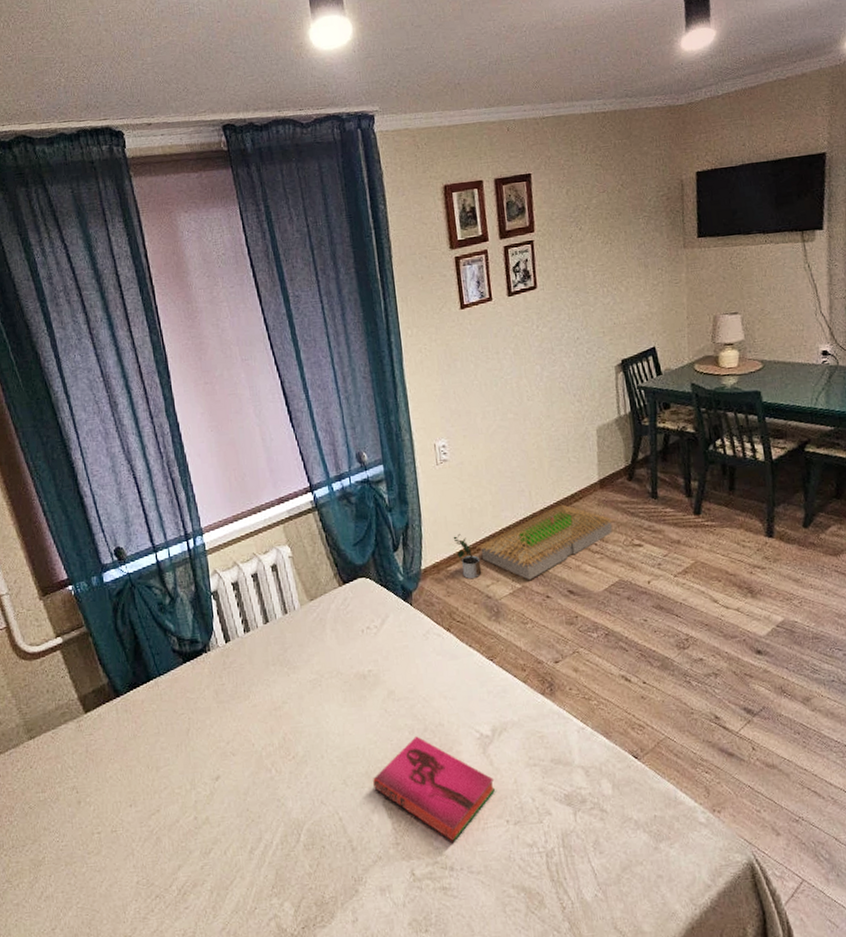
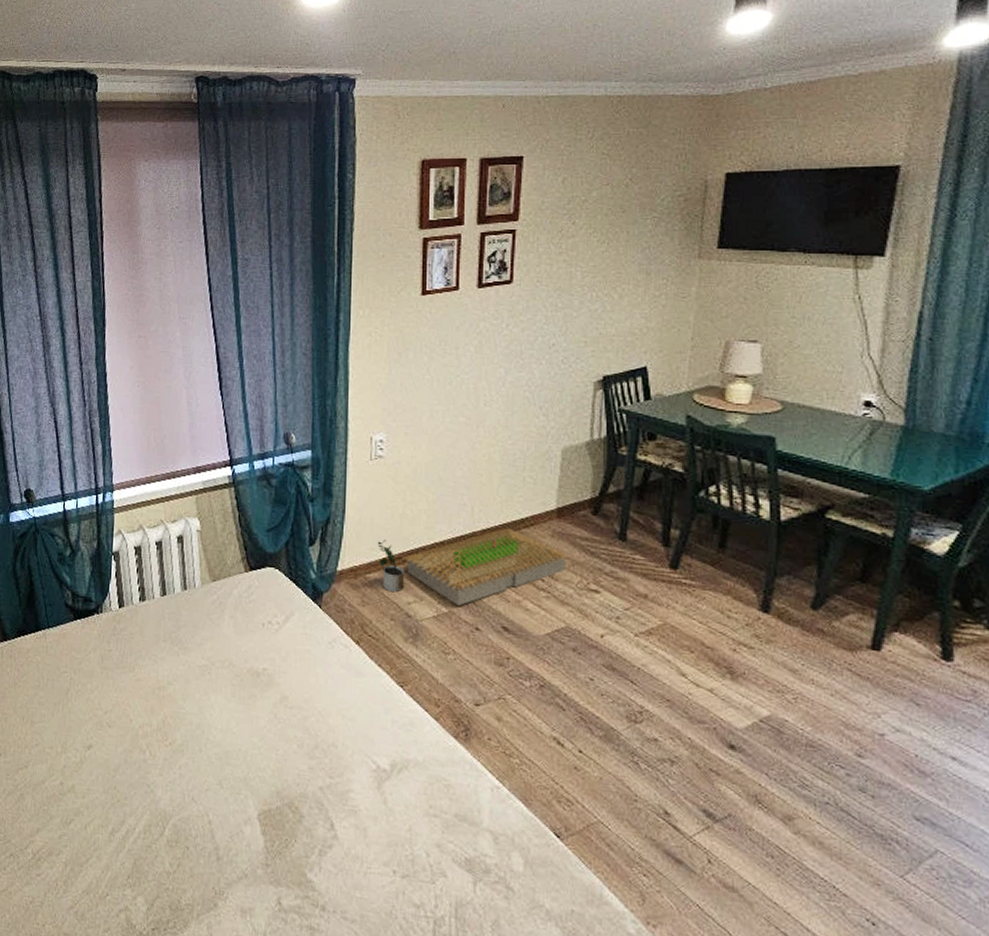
hardback book: present [373,736,496,842] -> none [250,752,386,880]

